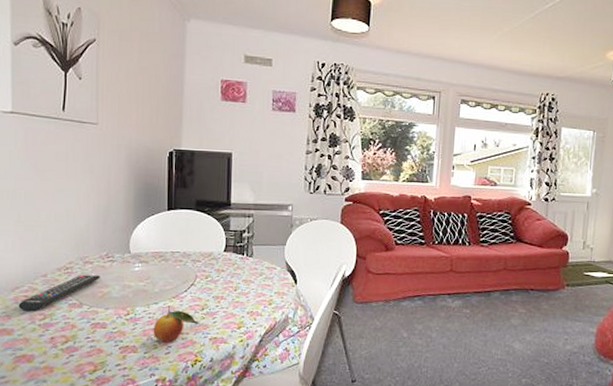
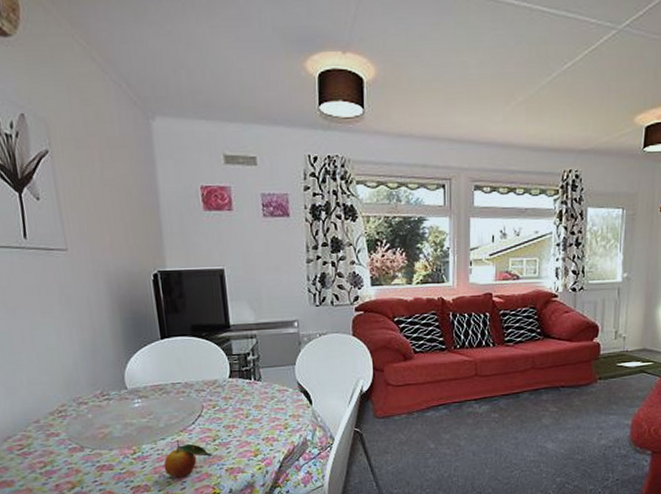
remote control: present [18,274,100,312] -> none [13,416,98,461]

